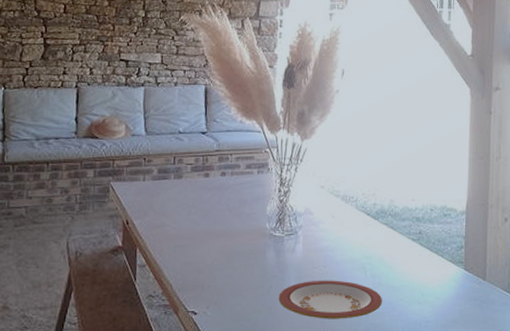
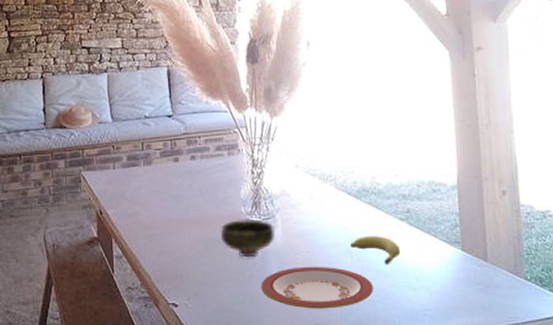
bowl: none [244,234,296,270] -> present [220,218,275,258]
fruit: none [365,254,410,280] -> present [350,236,401,265]

